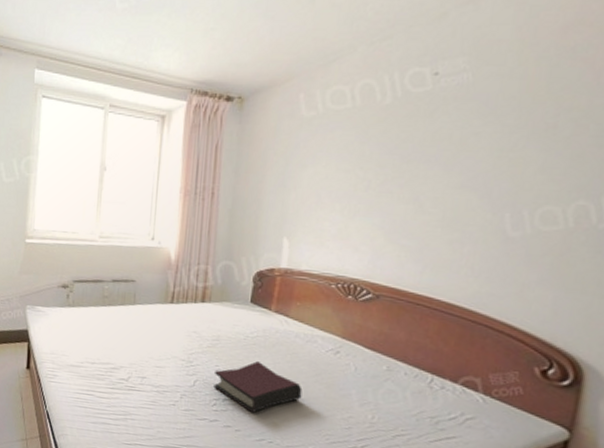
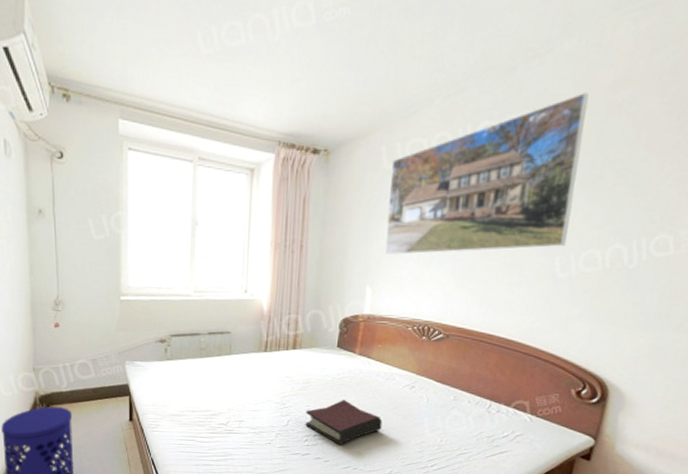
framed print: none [303,38,535,205] -> present [384,93,589,255]

